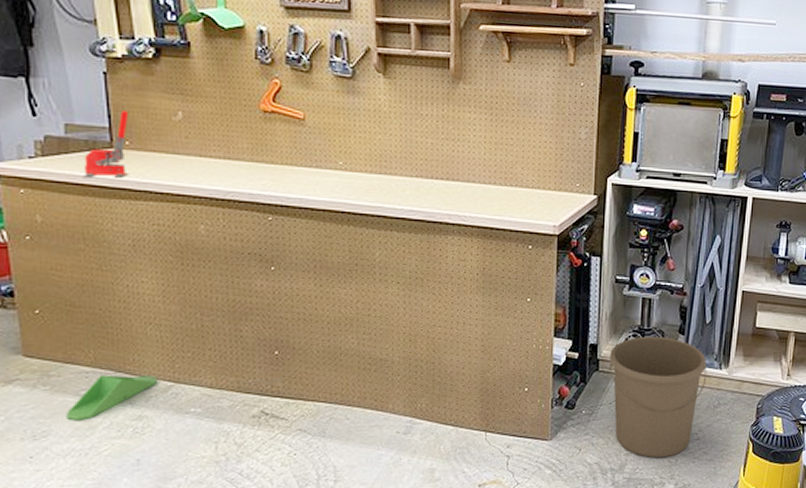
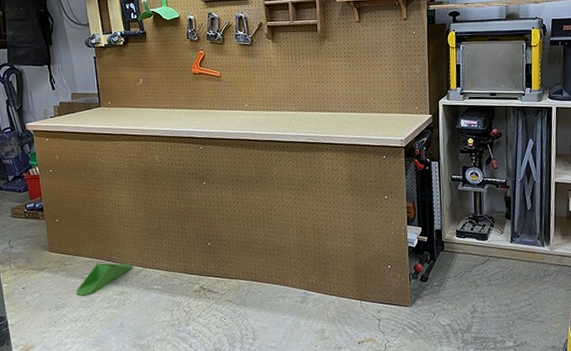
clamp: present [83,111,128,179] -> none [83,81,110,129]
bucket: present [610,336,707,458] -> none [452,221,532,321]

